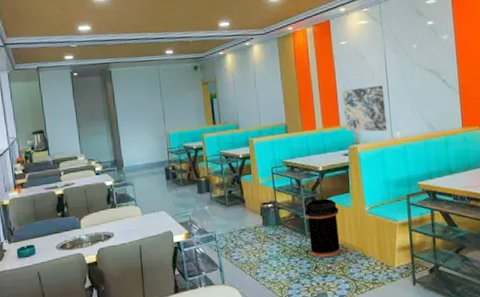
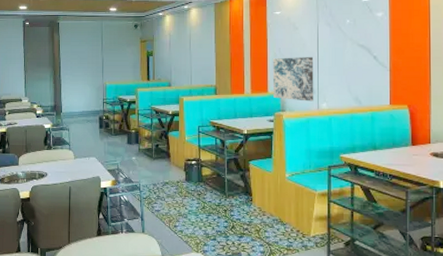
trash can: present [305,198,341,258] -> none [227,161,259,219]

